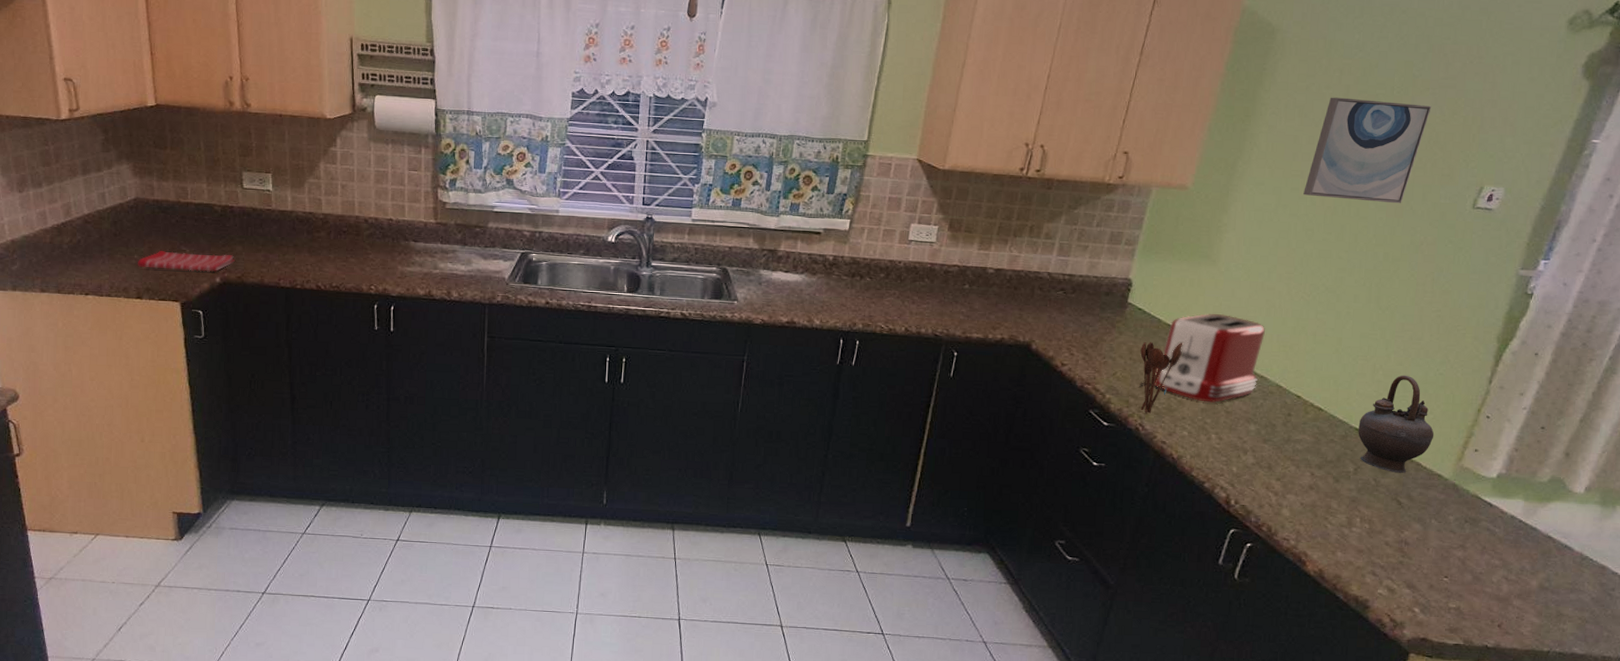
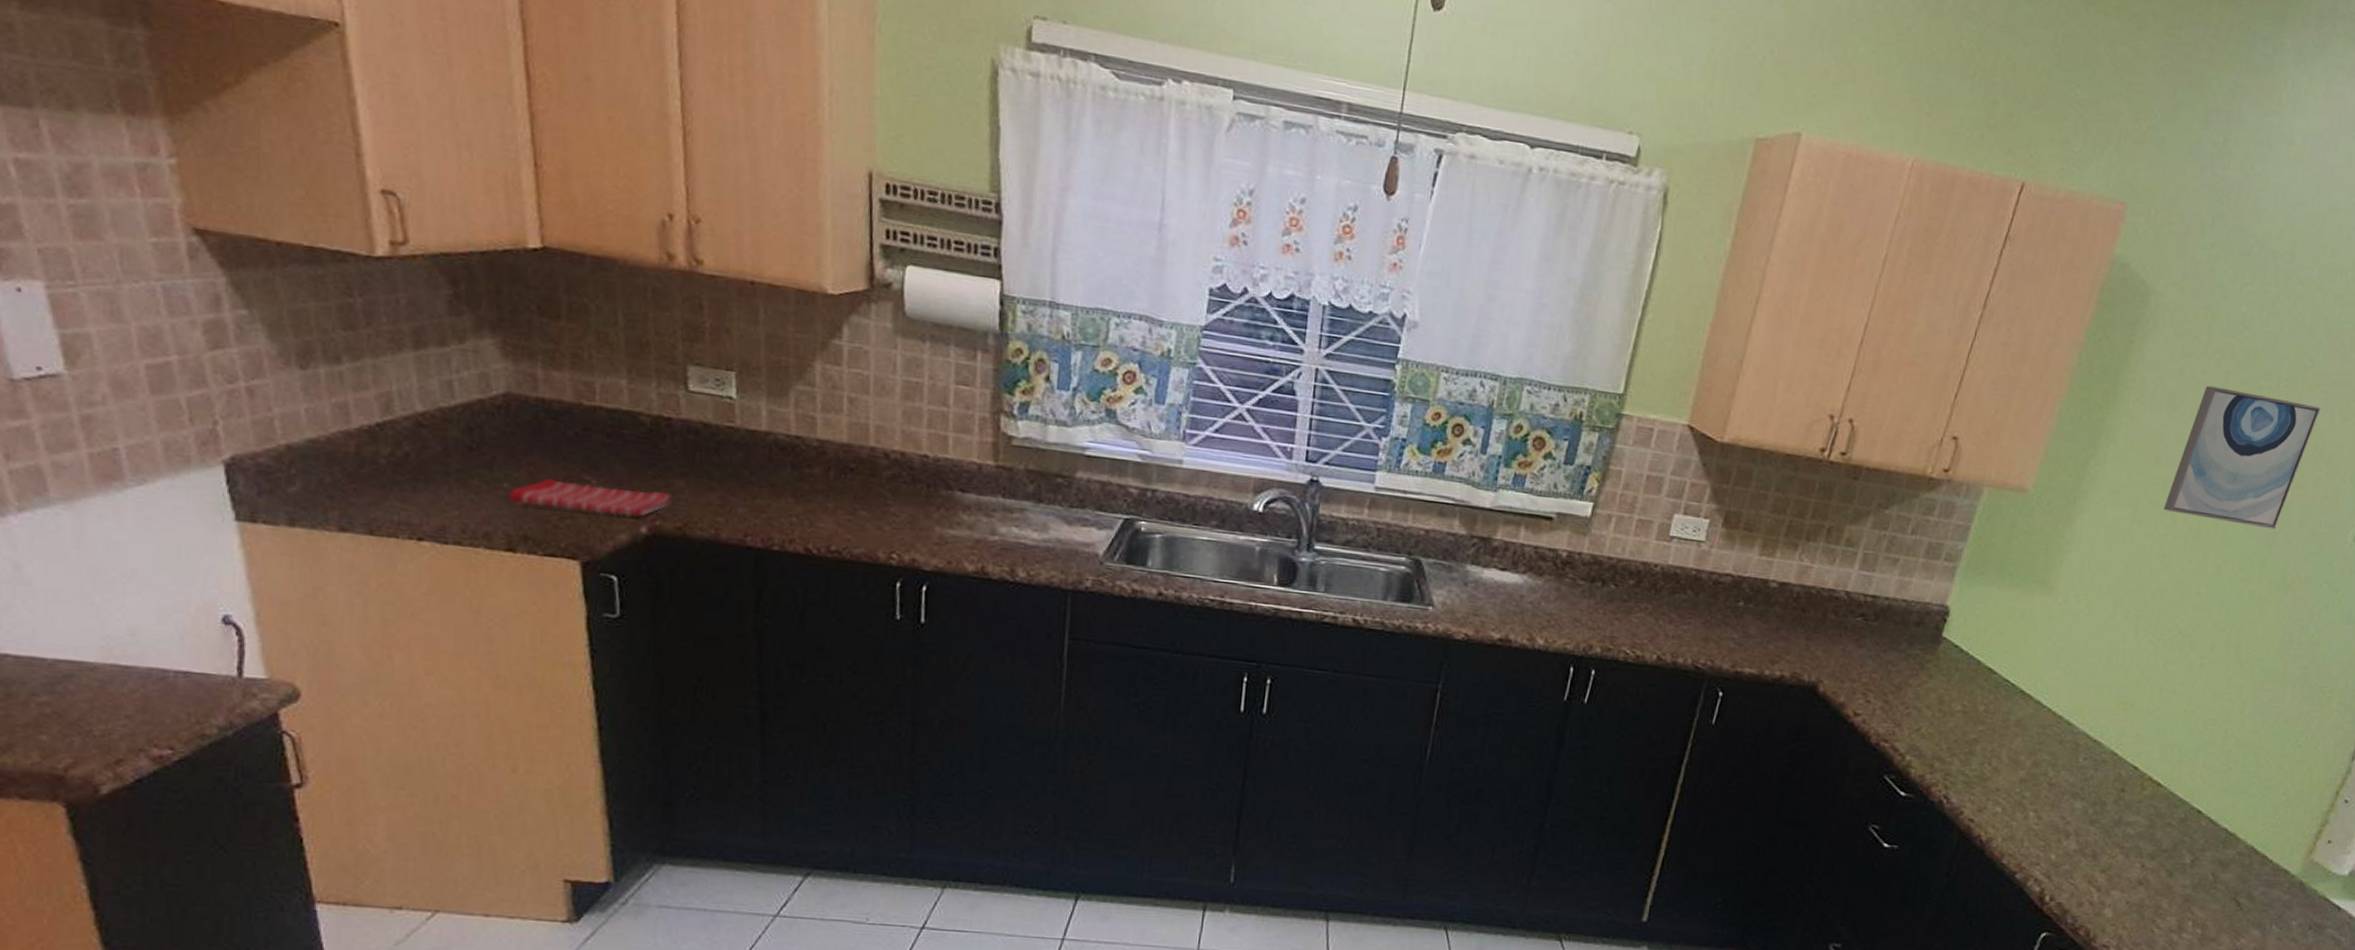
utensil holder: present [1139,341,1183,413] -> none [1946,689,2006,783]
toaster: present [1155,314,1265,403] -> none [1966,657,2104,771]
teapot: present [1358,375,1435,474] -> none [2199,745,2286,868]

